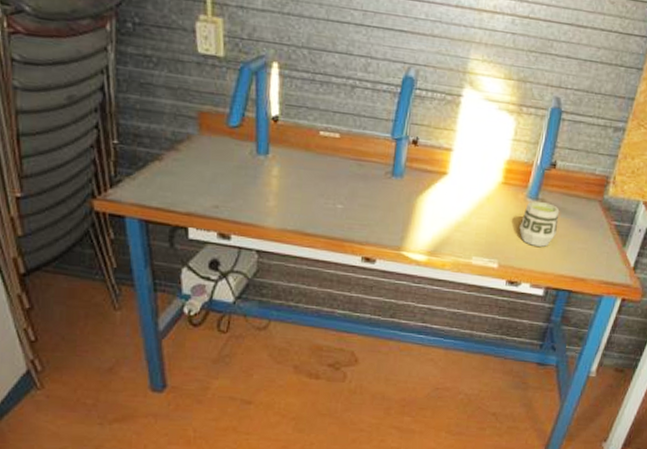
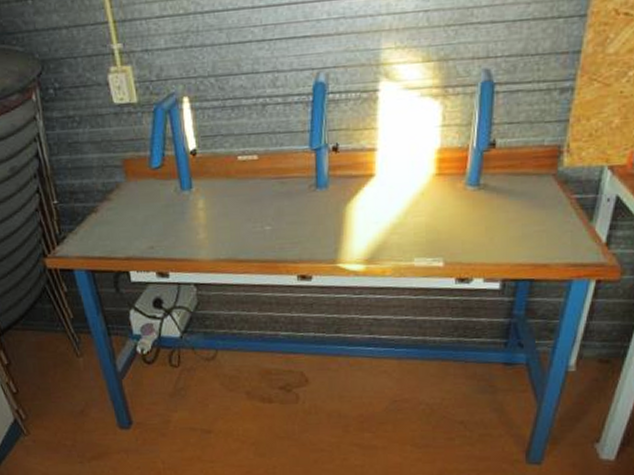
cup: present [519,200,560,247] -> none [462,186,507,237]

